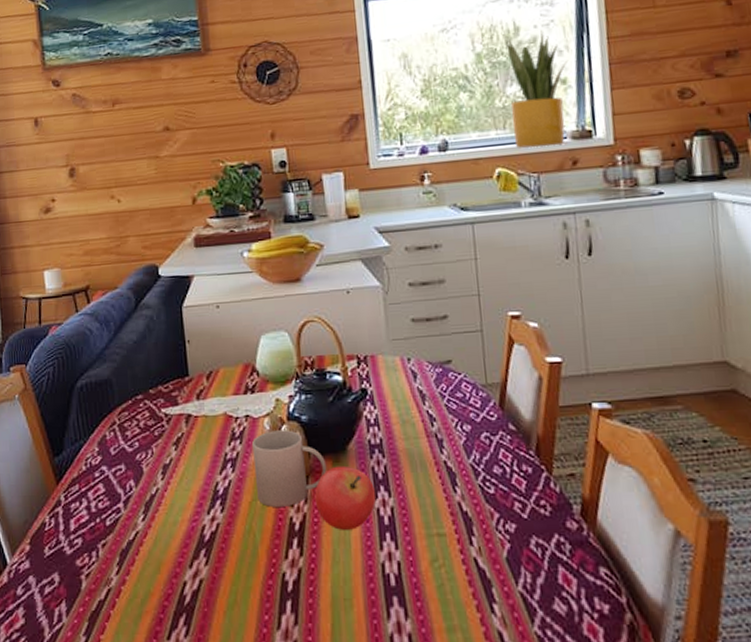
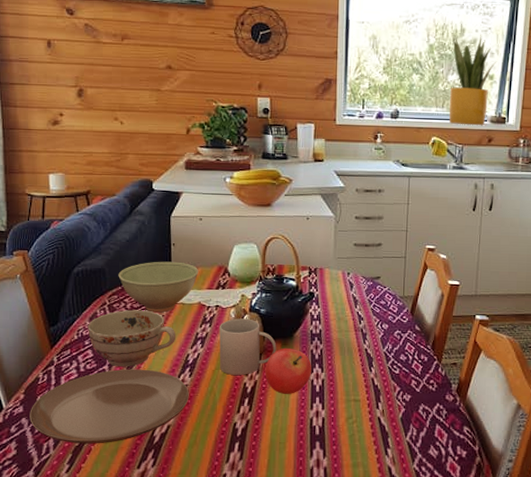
plate: none [37,505,223,608] -> present [30,369,189,444]
teacup: none [97,428,201,504] -> present [88,309,176,367]
bowl: none [127,362,221,430] -> present [118,261,199,313]

